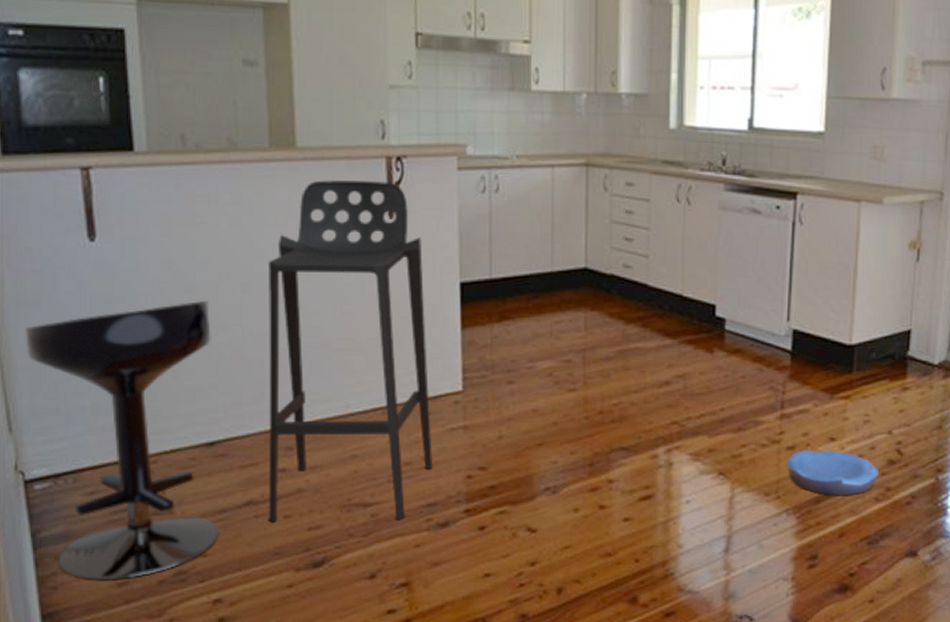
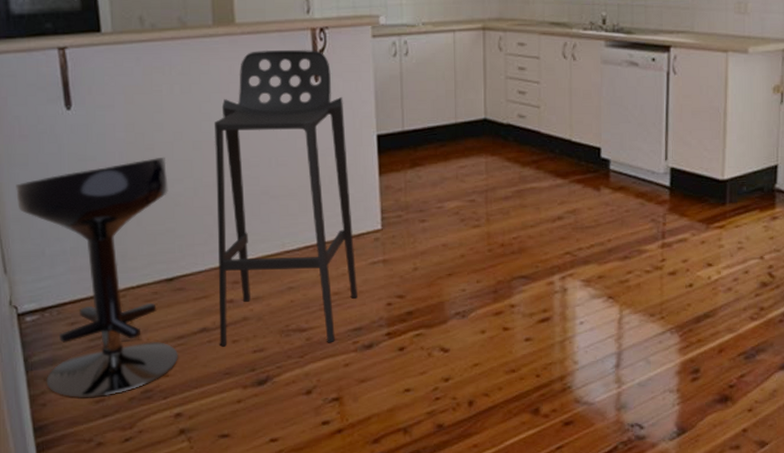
pet bowl: present [787,450,878,496] -> none [670,274,752,316]

